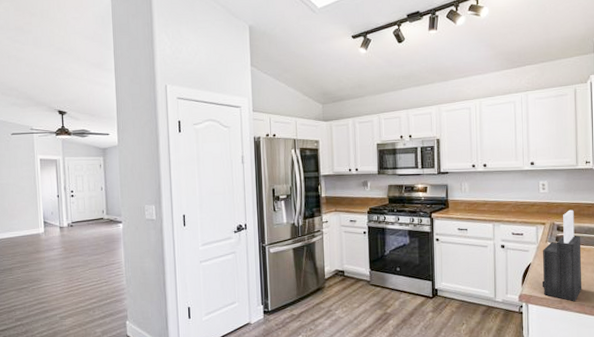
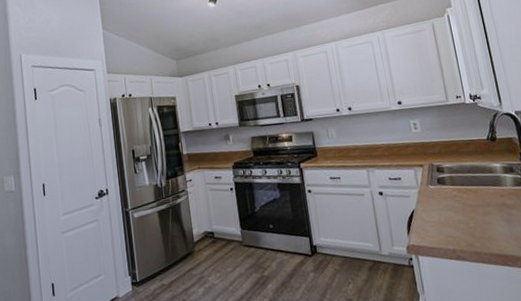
knife block: present [542,210,582,302] -> none [425,148,476,250]

